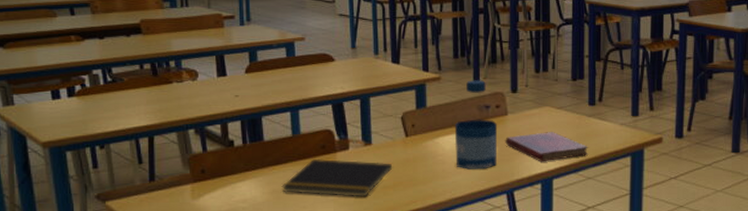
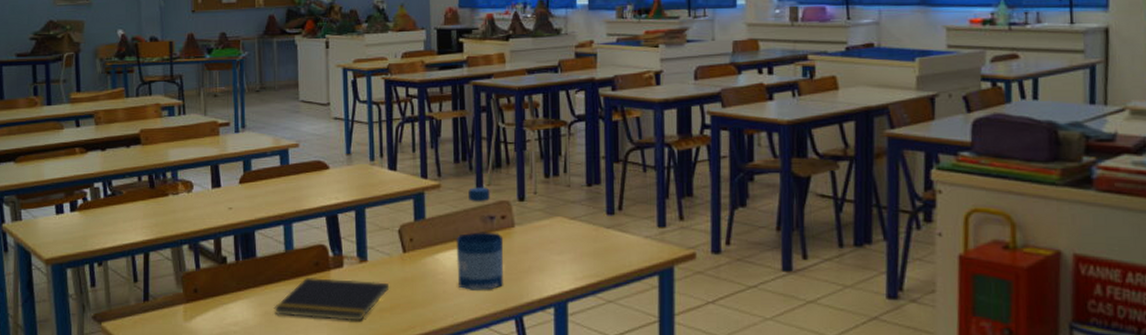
diary: present [505,132,589,162] -> none [512,246,609,282]

